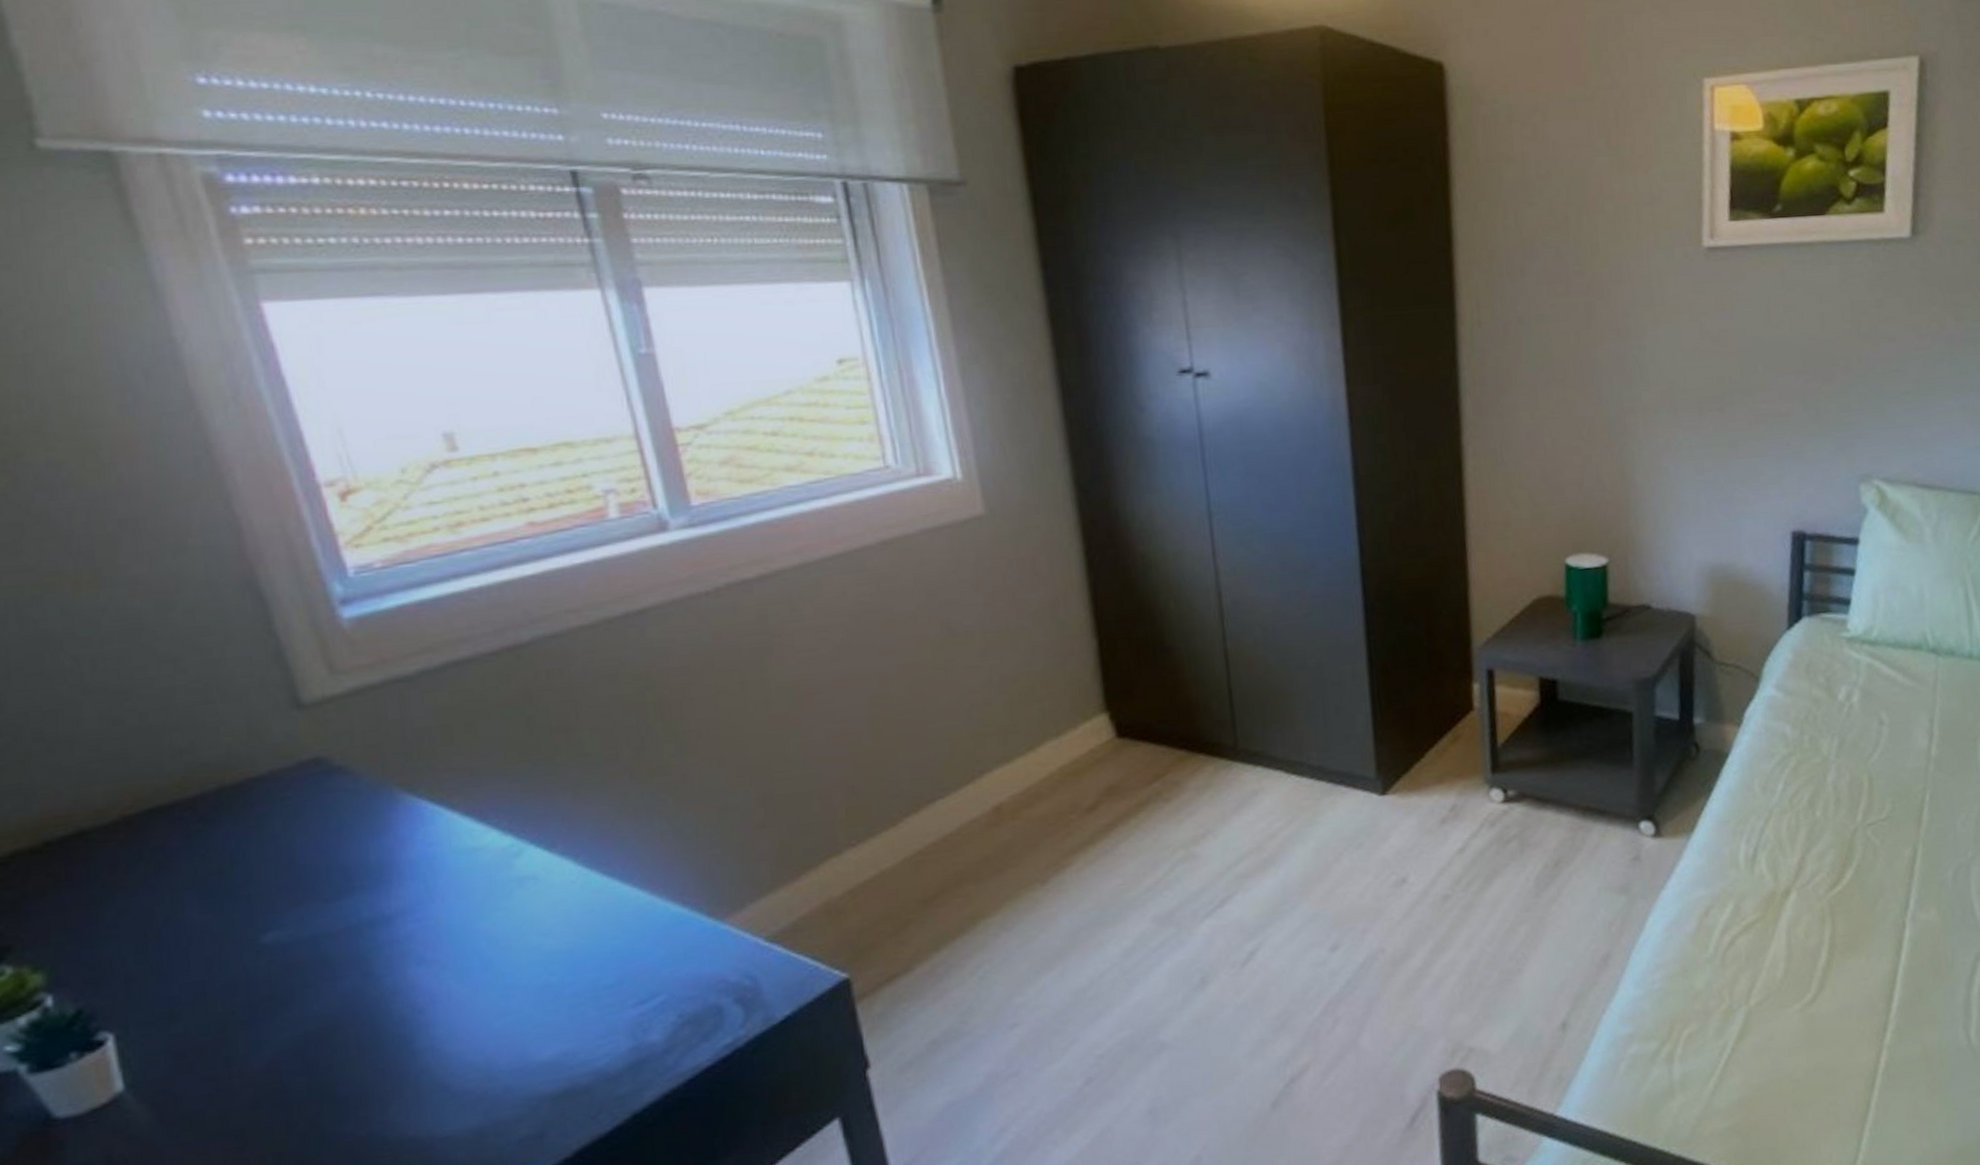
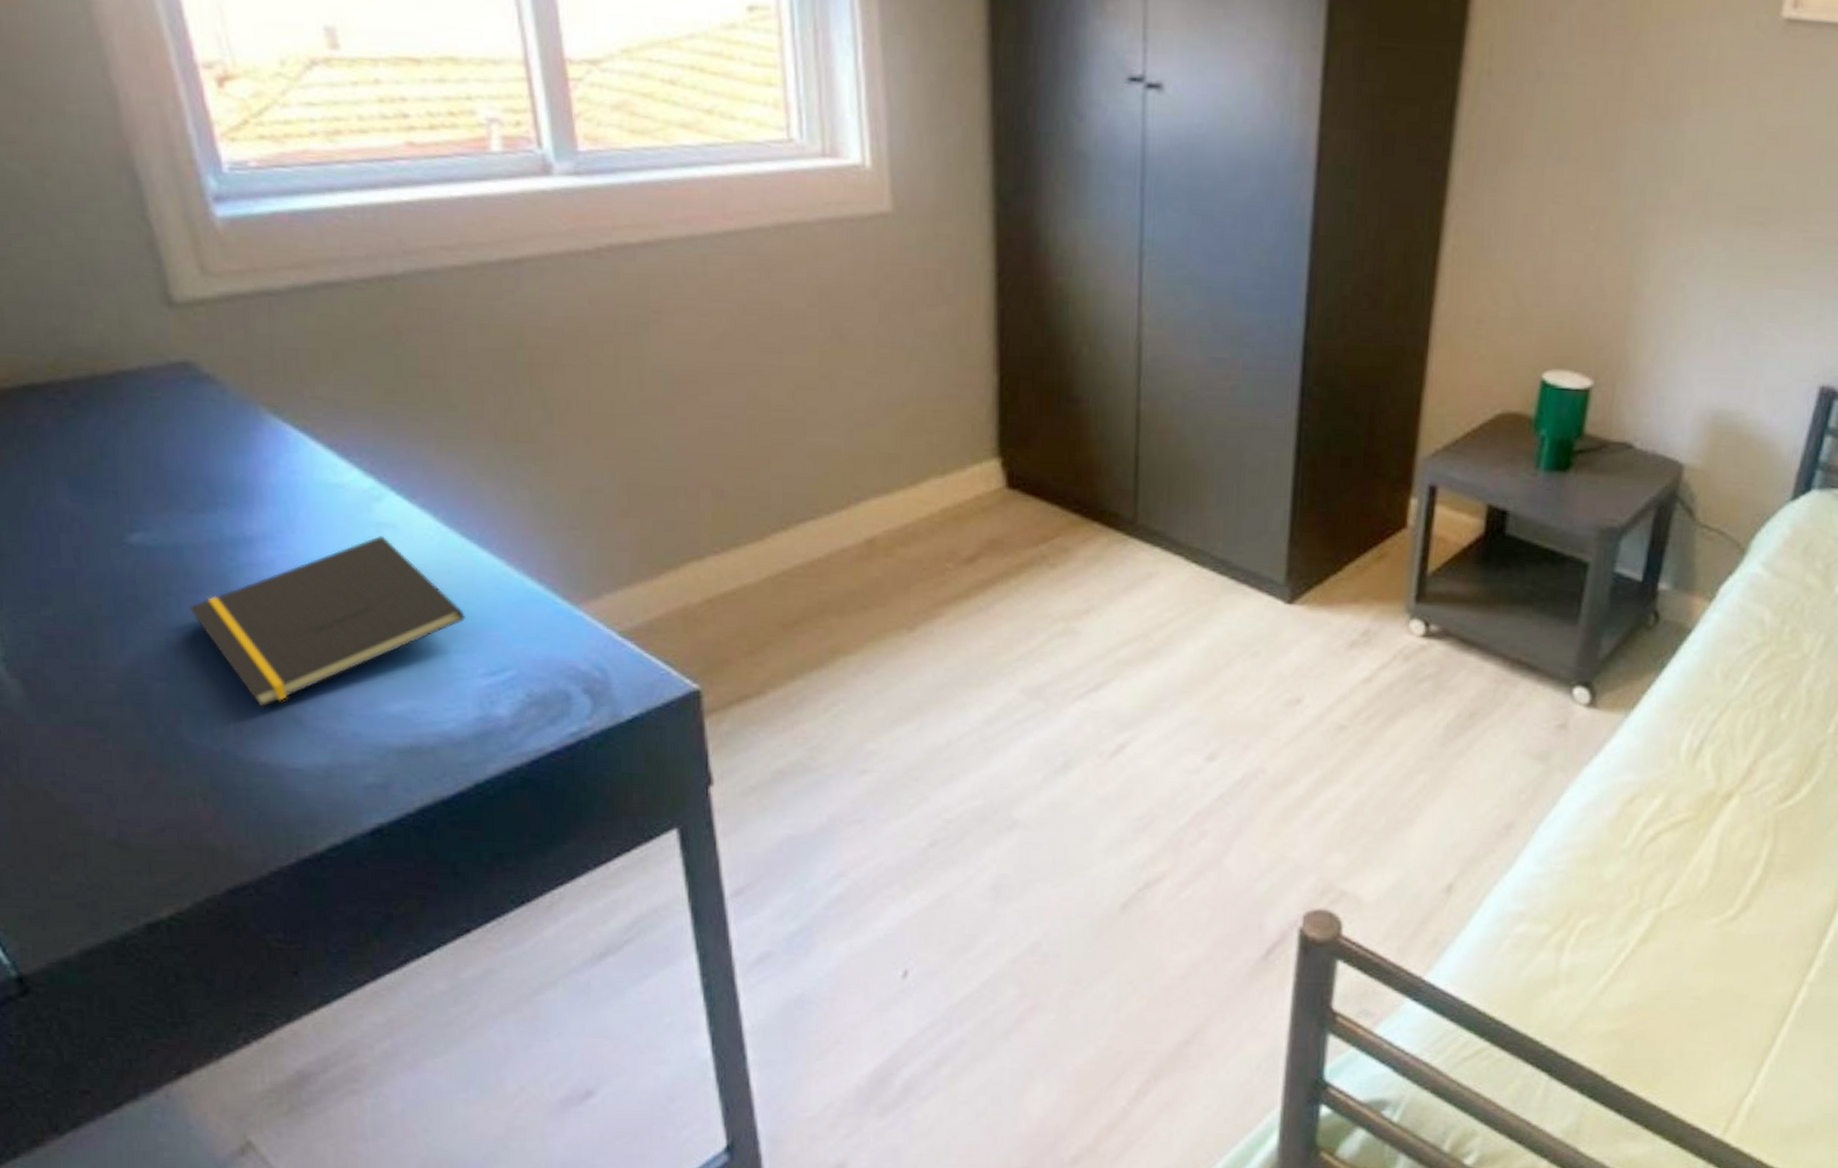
notepad: none [329,889,613,1081] -> present [190,536,466,707]

